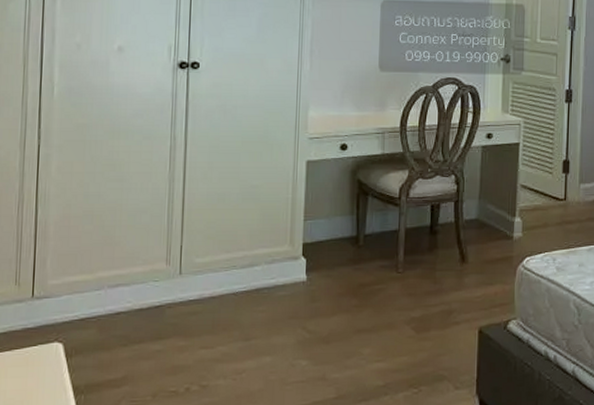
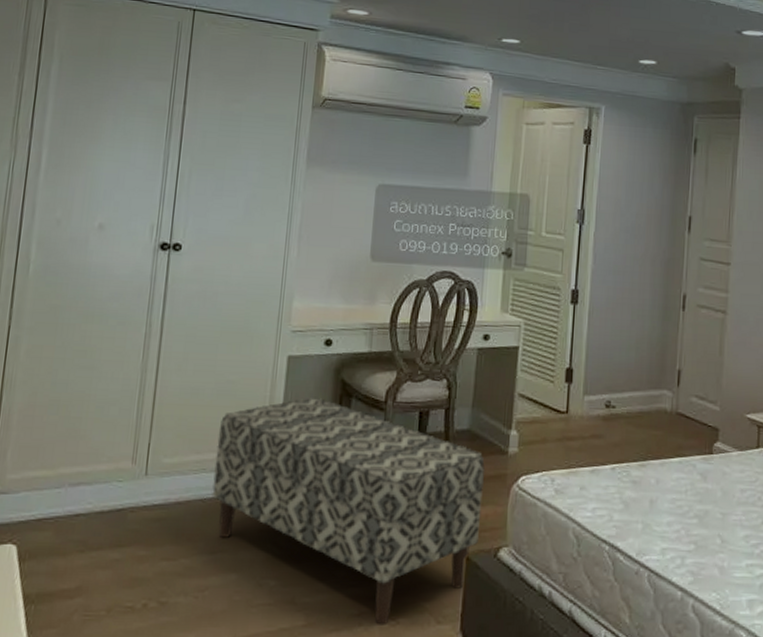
bench: none [243,196,493,394] -> present [212,397,485,625]

